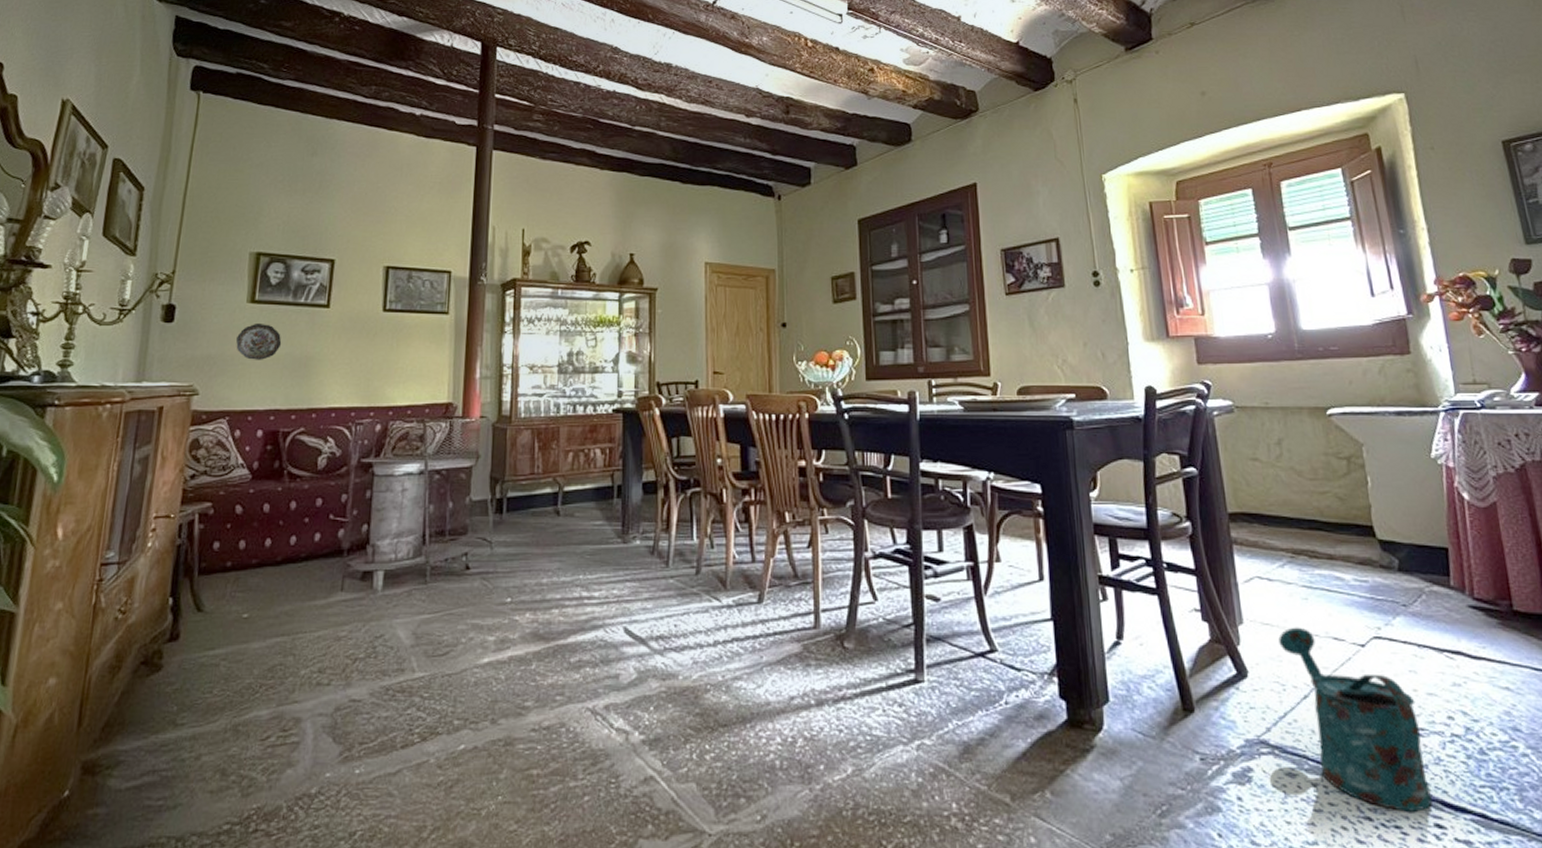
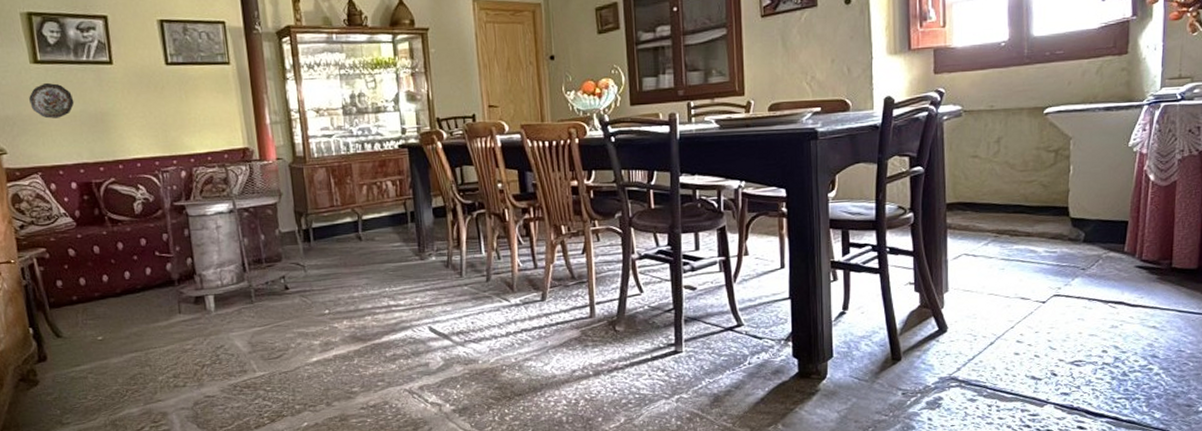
watering can: present [1278,627,1432,812] -> none [976,291,1079,420]

